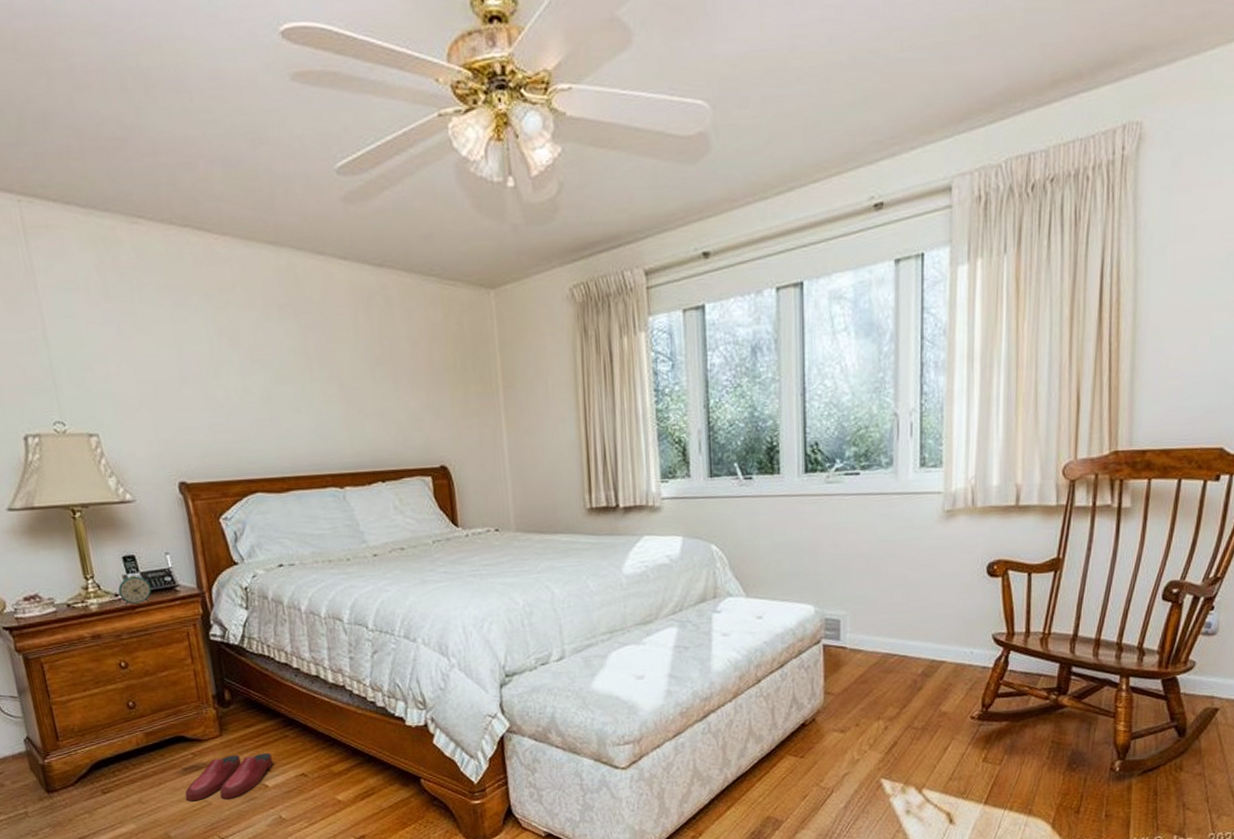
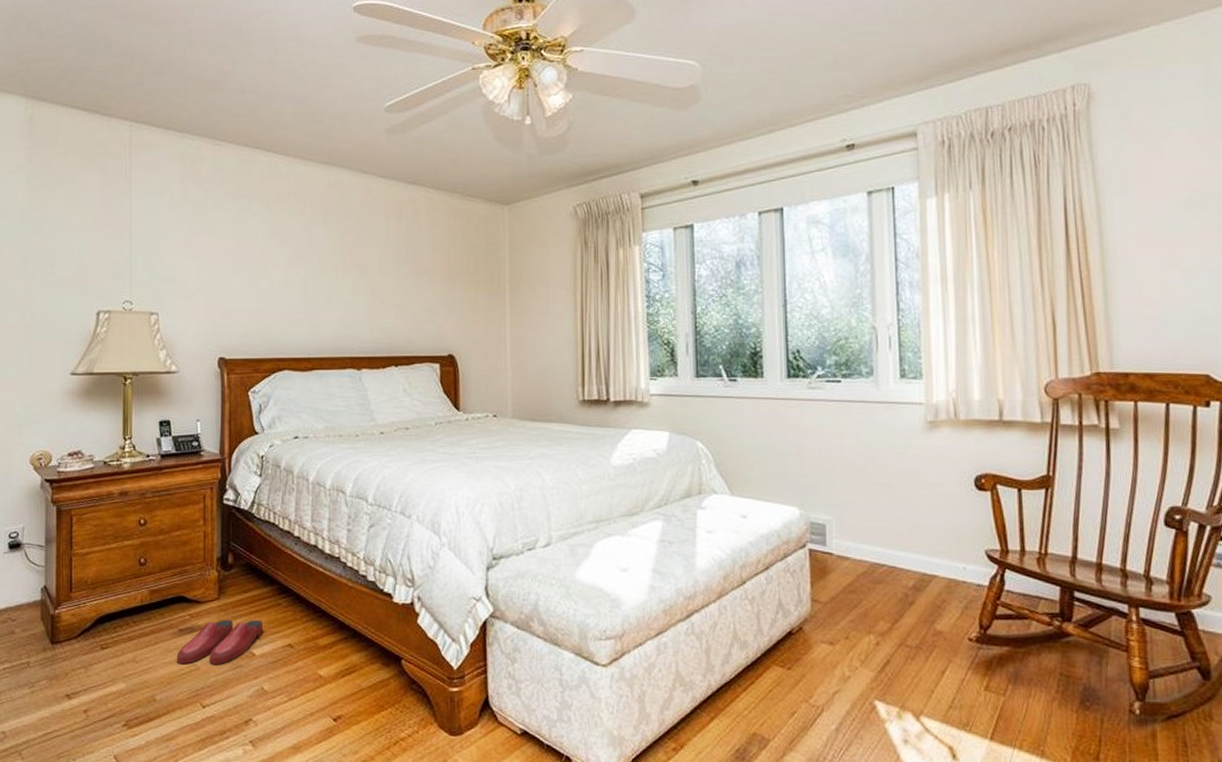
alarm clock: present [118,575,152,606] -> none [151,438,180,466]

